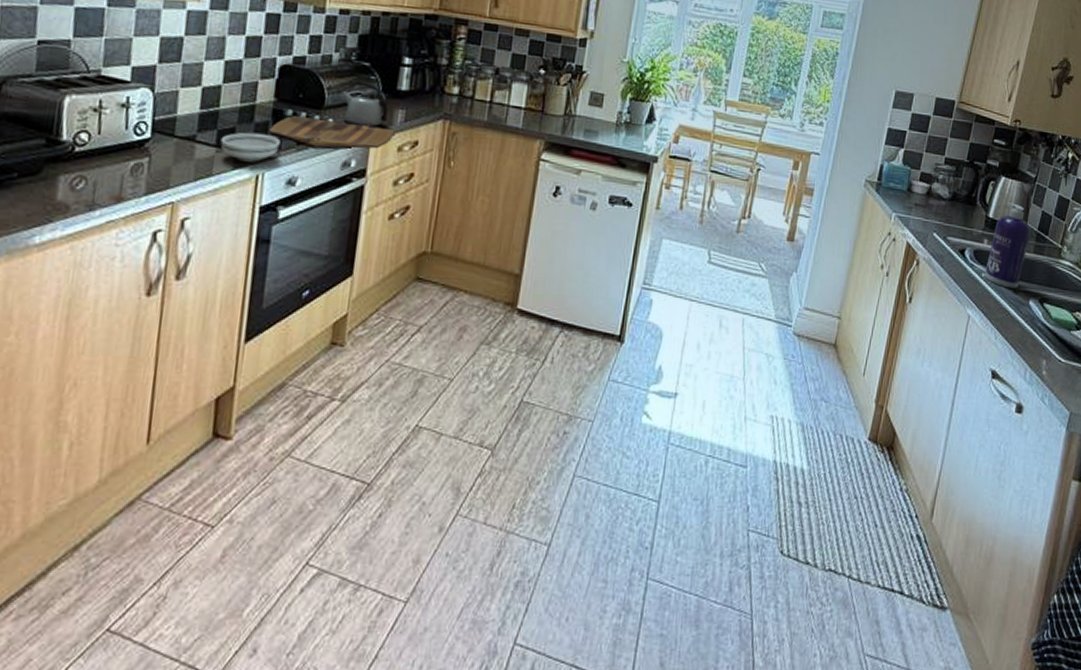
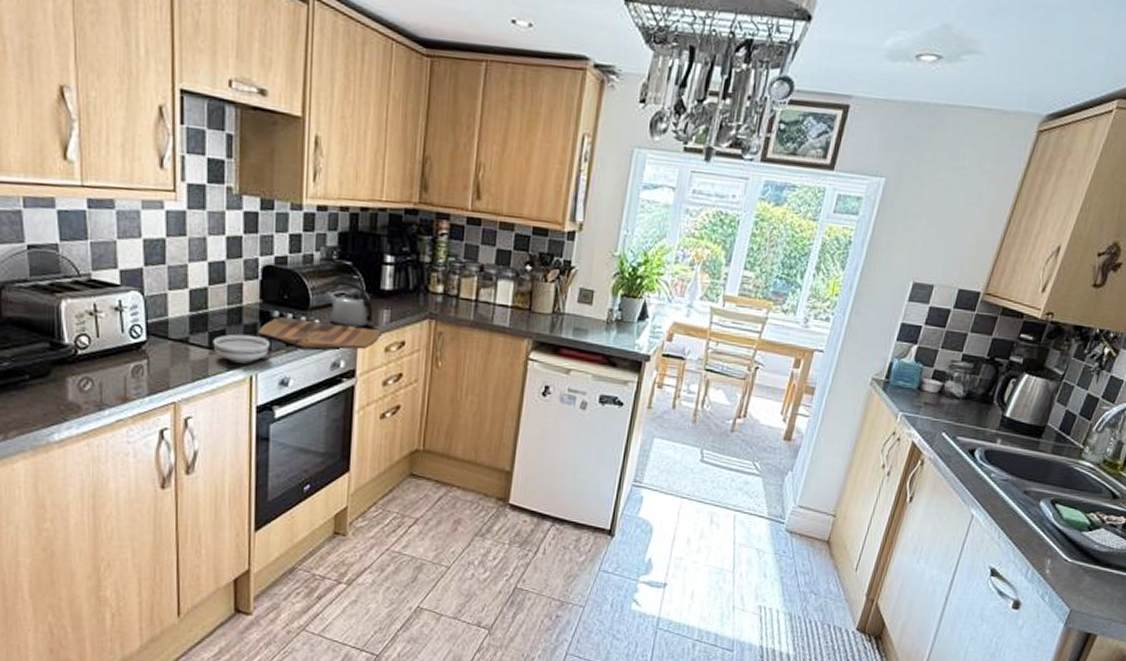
spray bottle: present [985,202,1031,289] -> none [994,401,1052,489]

